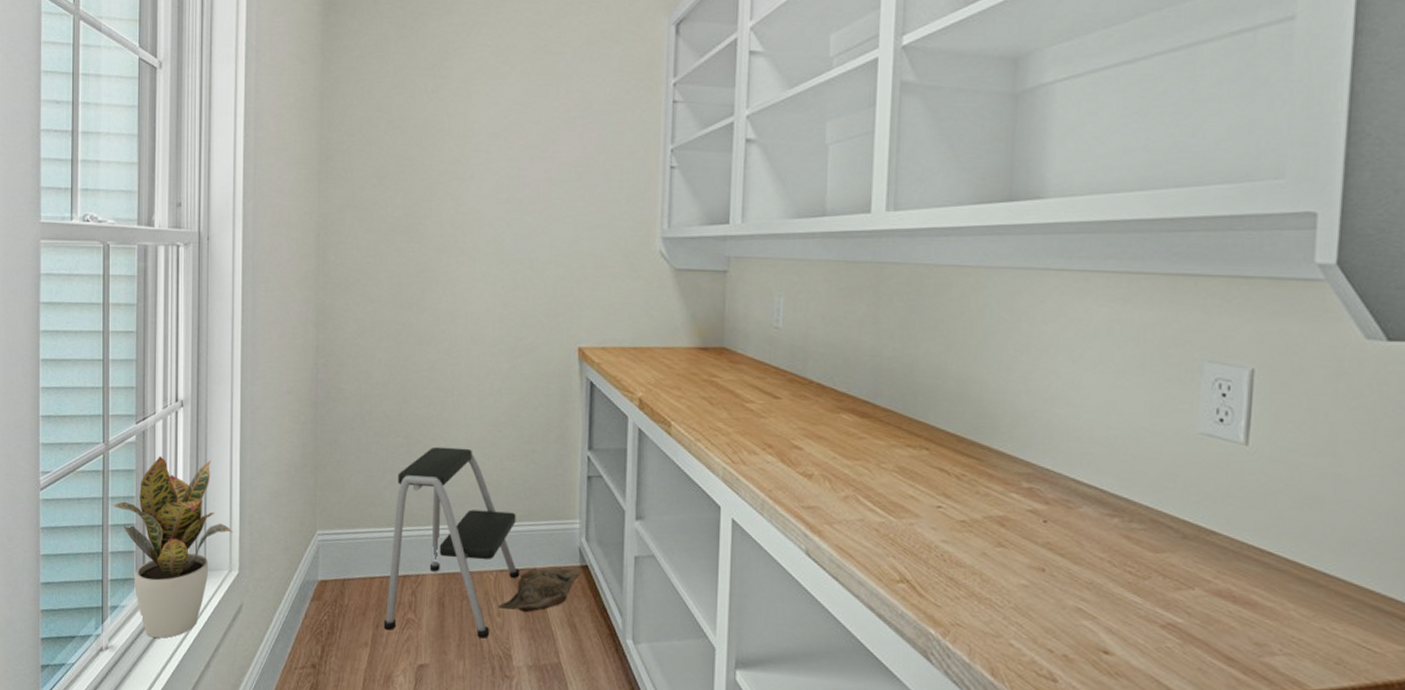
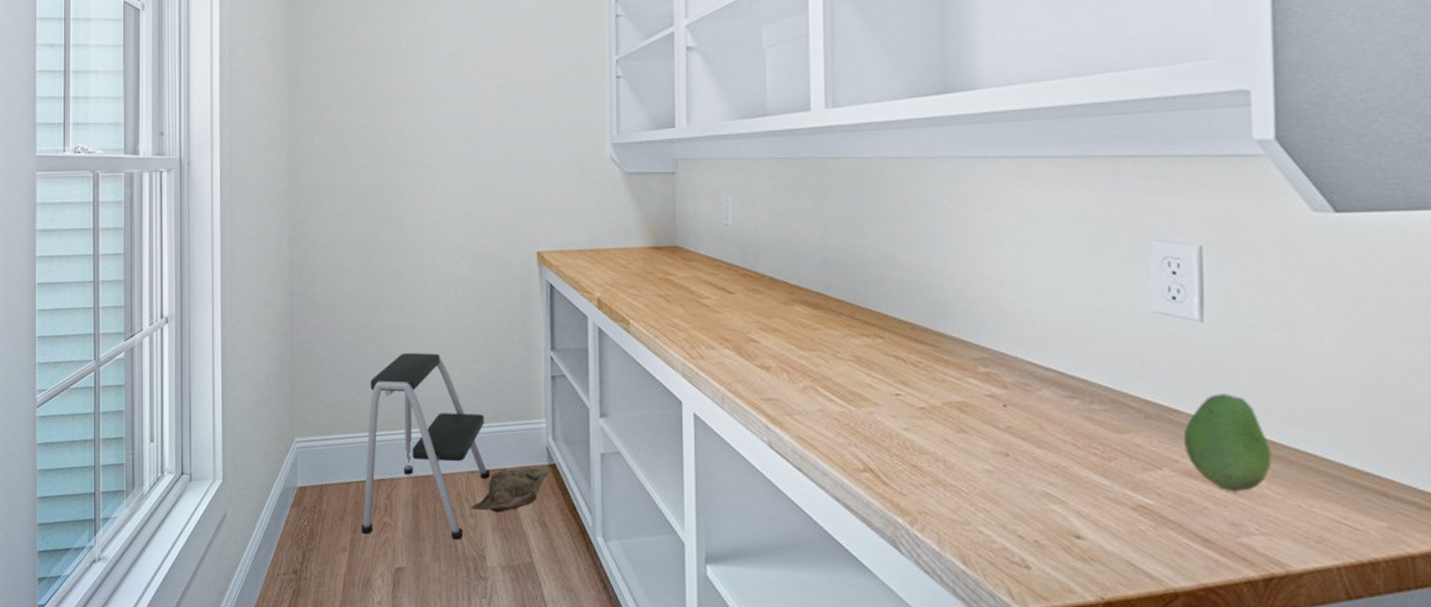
potted plant: present [112,455,233,639] -> none [103,370,216,548]
fruit: none [1217,516,1302,613] -> present [1183,393,1272,491]

